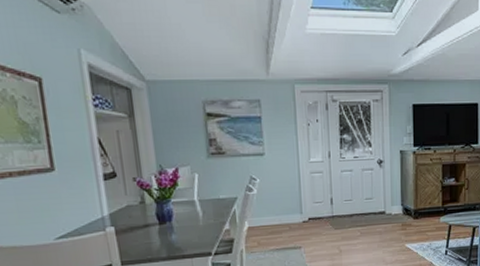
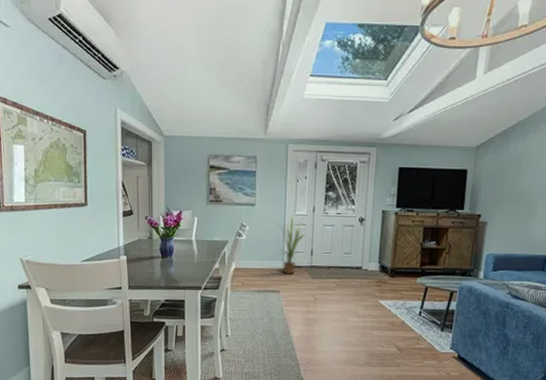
house plant: none [289,163,324,228] -> present [276,215,306,275]

